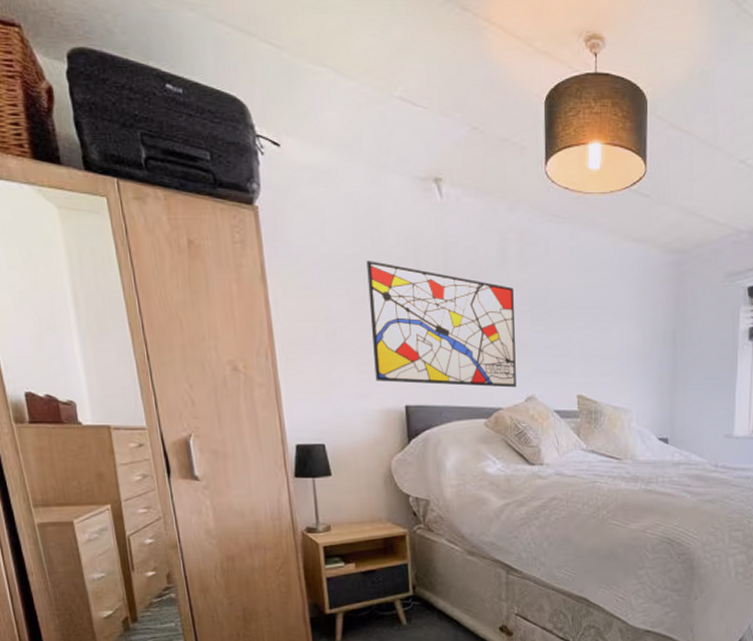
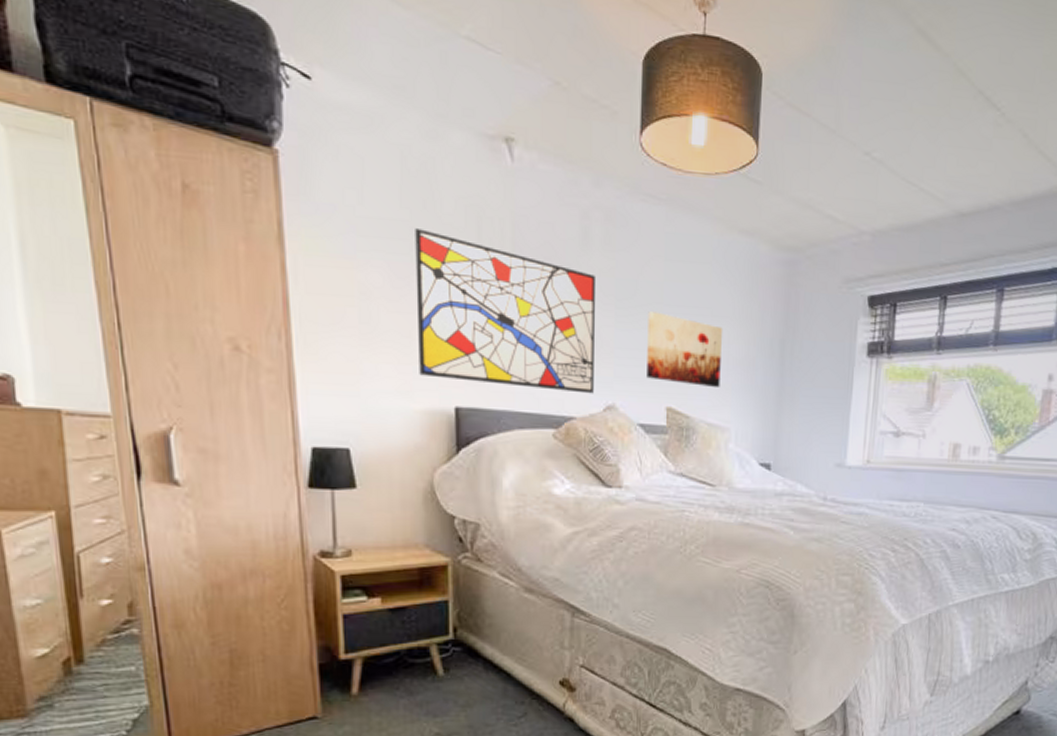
wall art: none [558,315,623,376] -> present [647,311,723,388]

